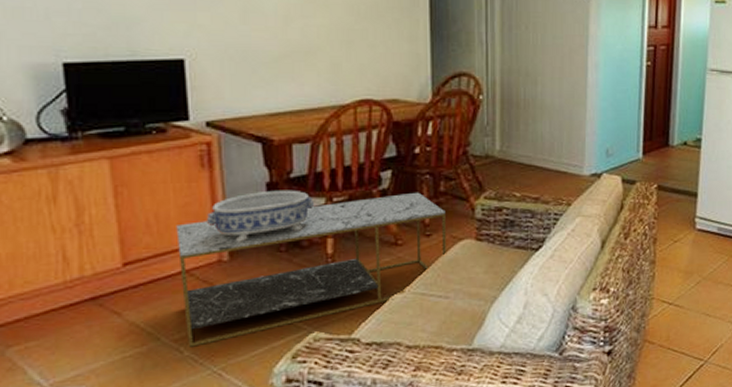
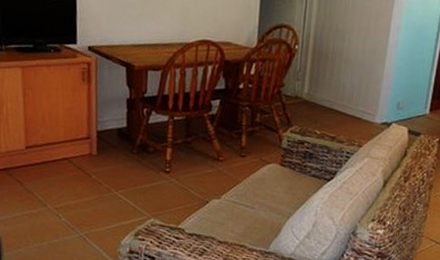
coffee table: present [176,192,446,347] -> none [62,120,259,215]
decorative bowl: present [206,190,314,244] -> none [83,105,160,143]

